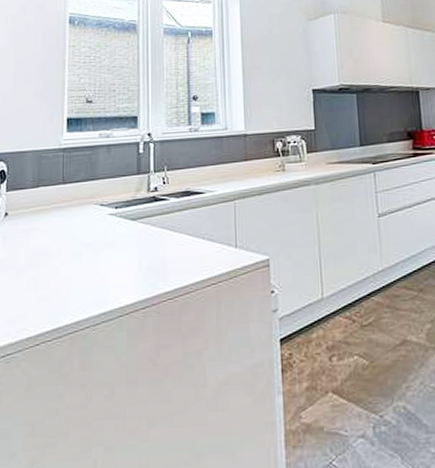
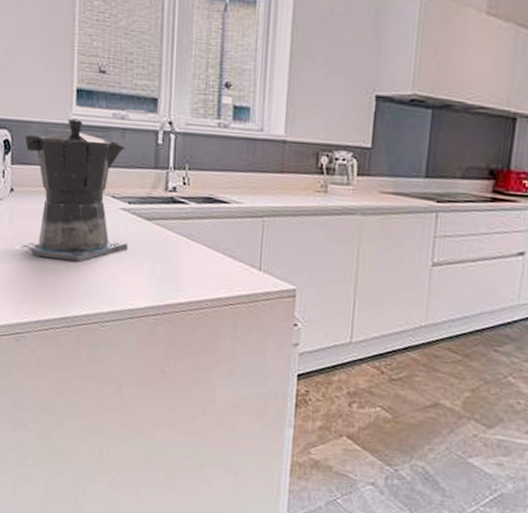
coffee maker: none [13,143,117,273] -> present [20,118,129,262]

